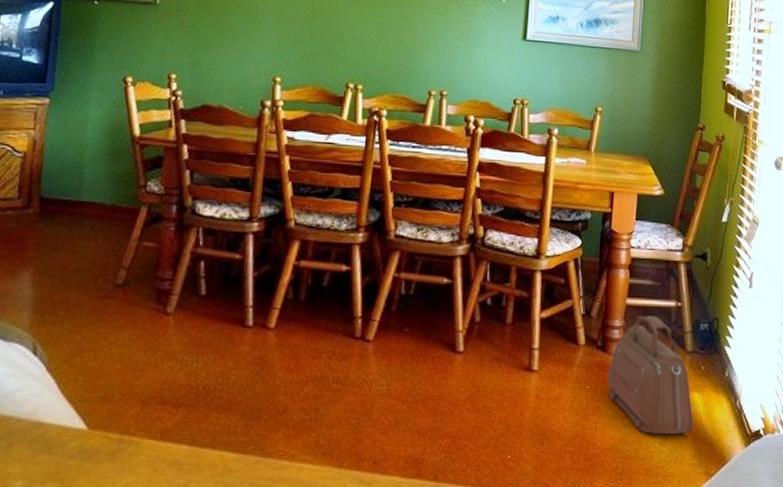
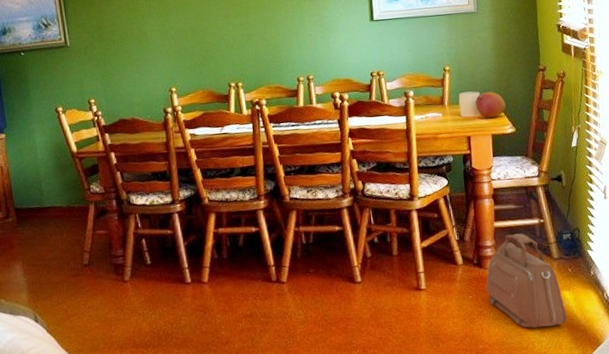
mug: none [606,139,631,171] -> present [458,91,481,118]
fruit: none [624,144,658,174] -> present [475,91,506,118]

